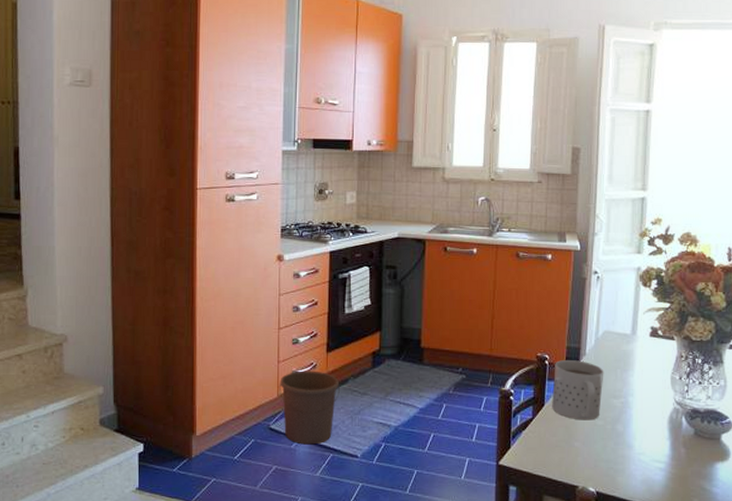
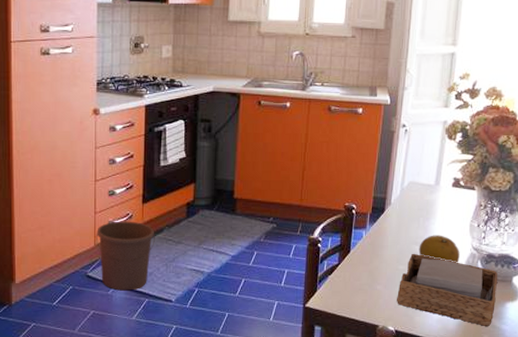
mug: present [552,360,604,420] -> none [357,210,408,266]
napkin holder: none [597,407,705,490] -> present [397,253,498,327]
fruit: none [617,388,662,418] -> present [418,235,460,263]

